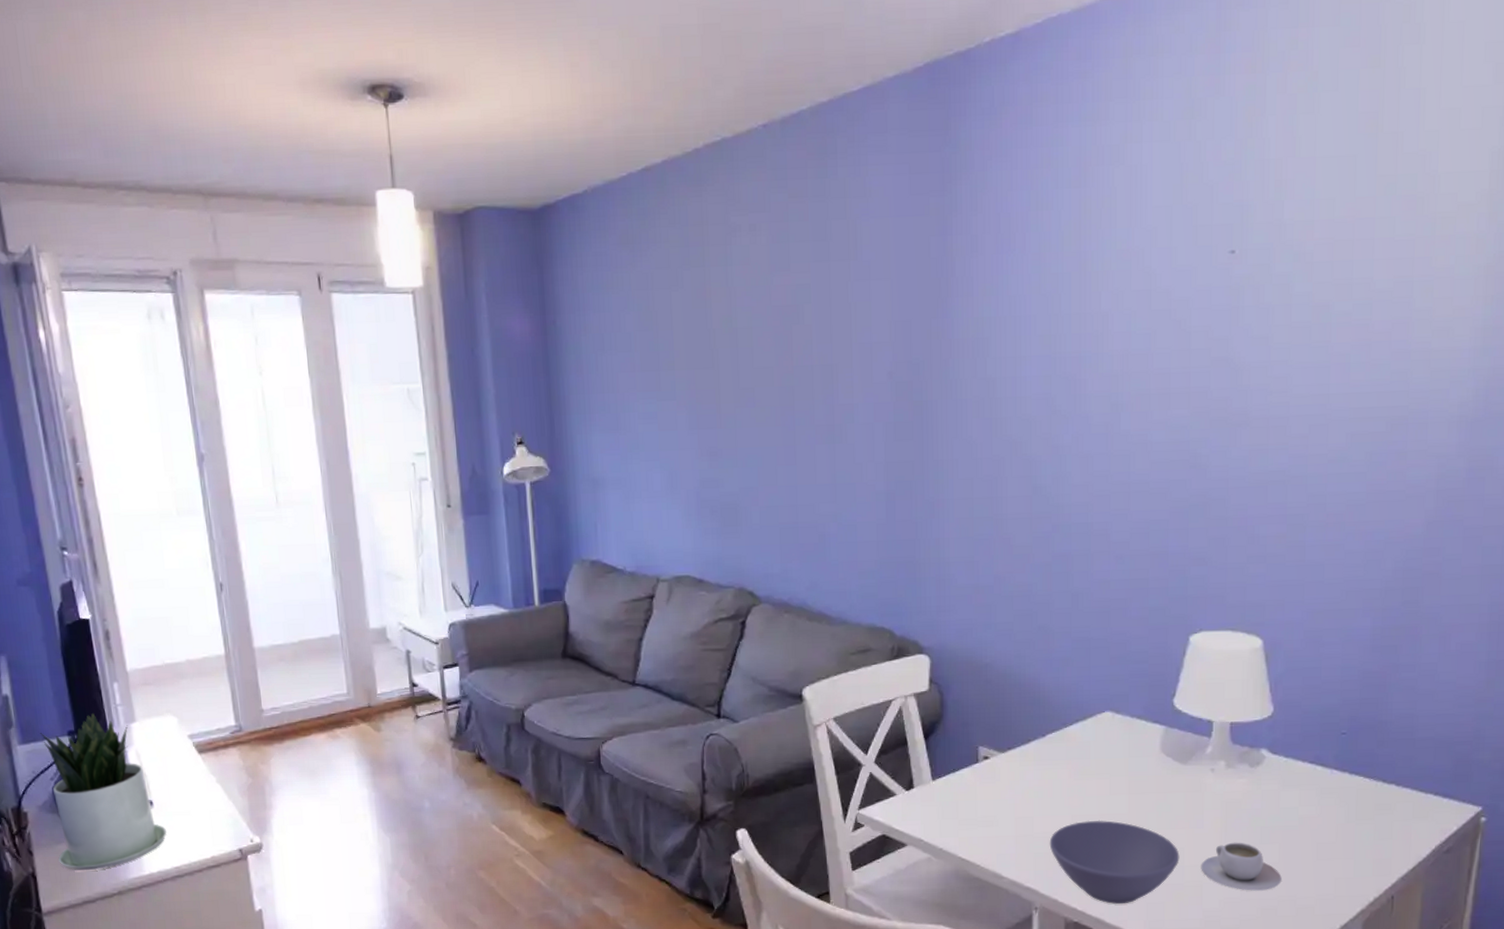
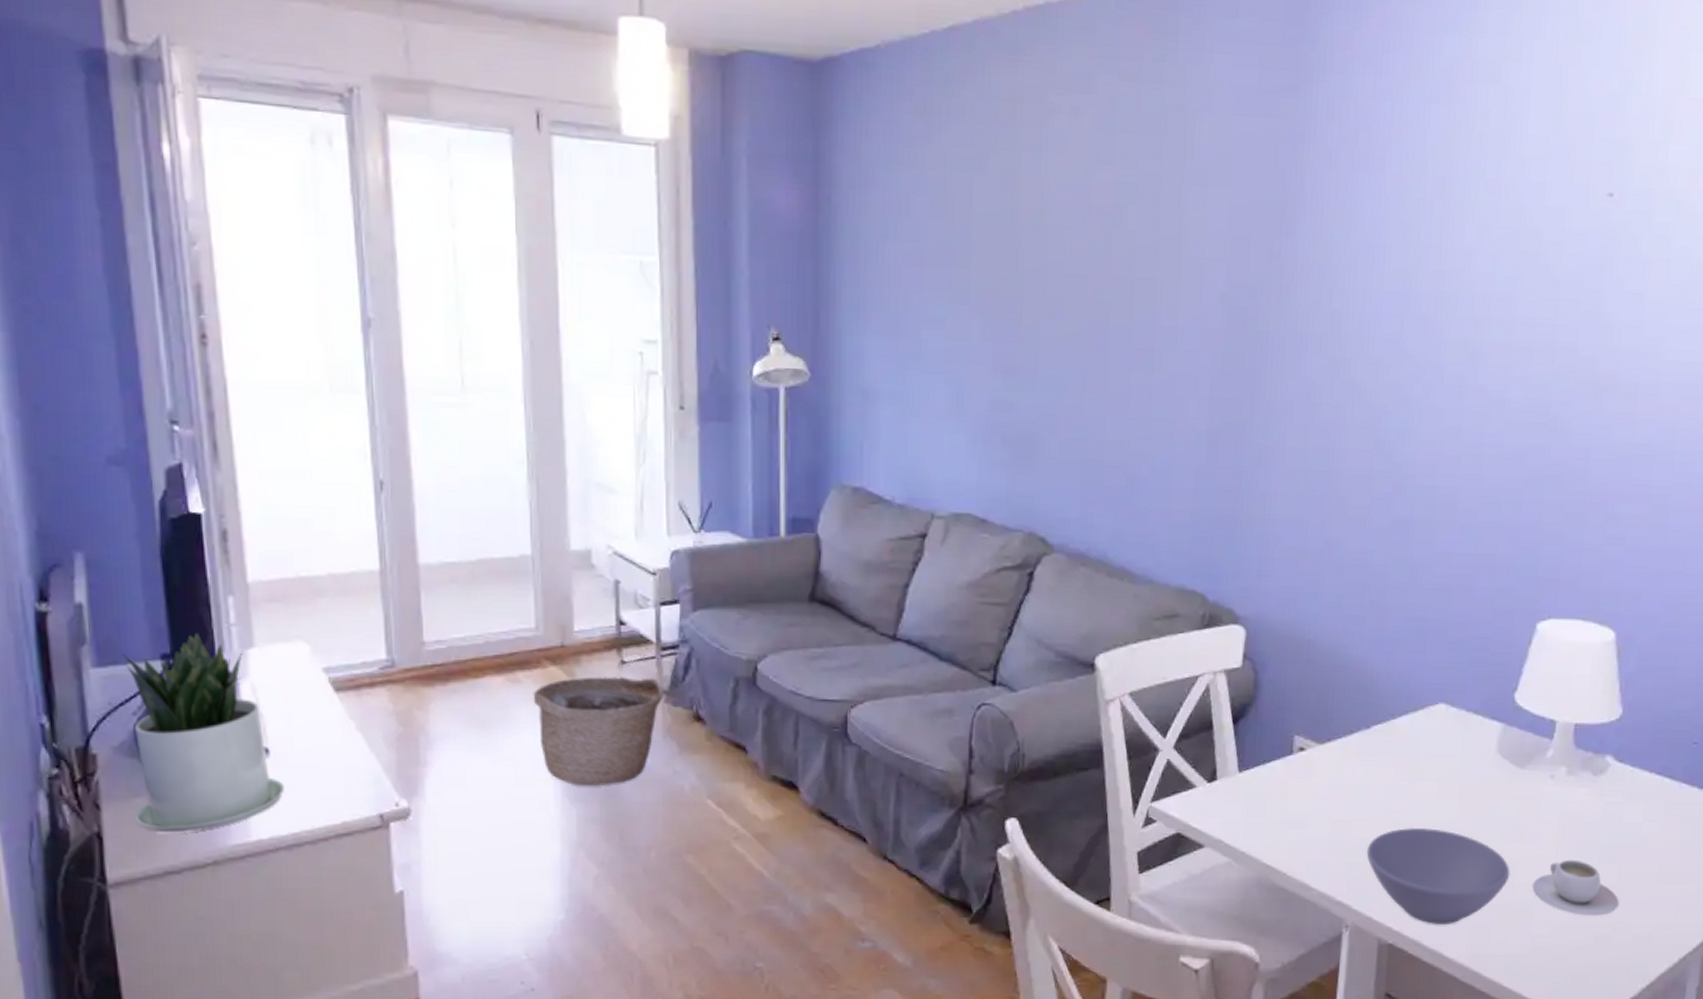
basket: none [349,728,451,818] -> present [533,677,663,785]

